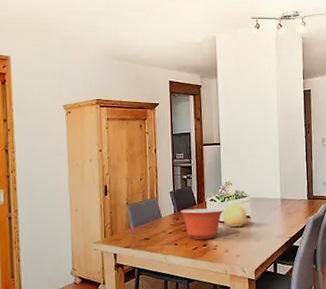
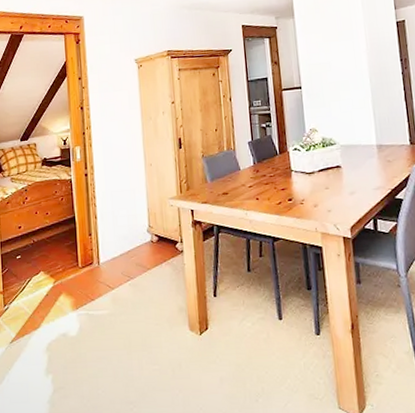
mixing bowl: present [180,208,224,240] -> none [260,158,310,194]
decorative ball: present [222,203,247,228] -> none [308,152,338,180]

